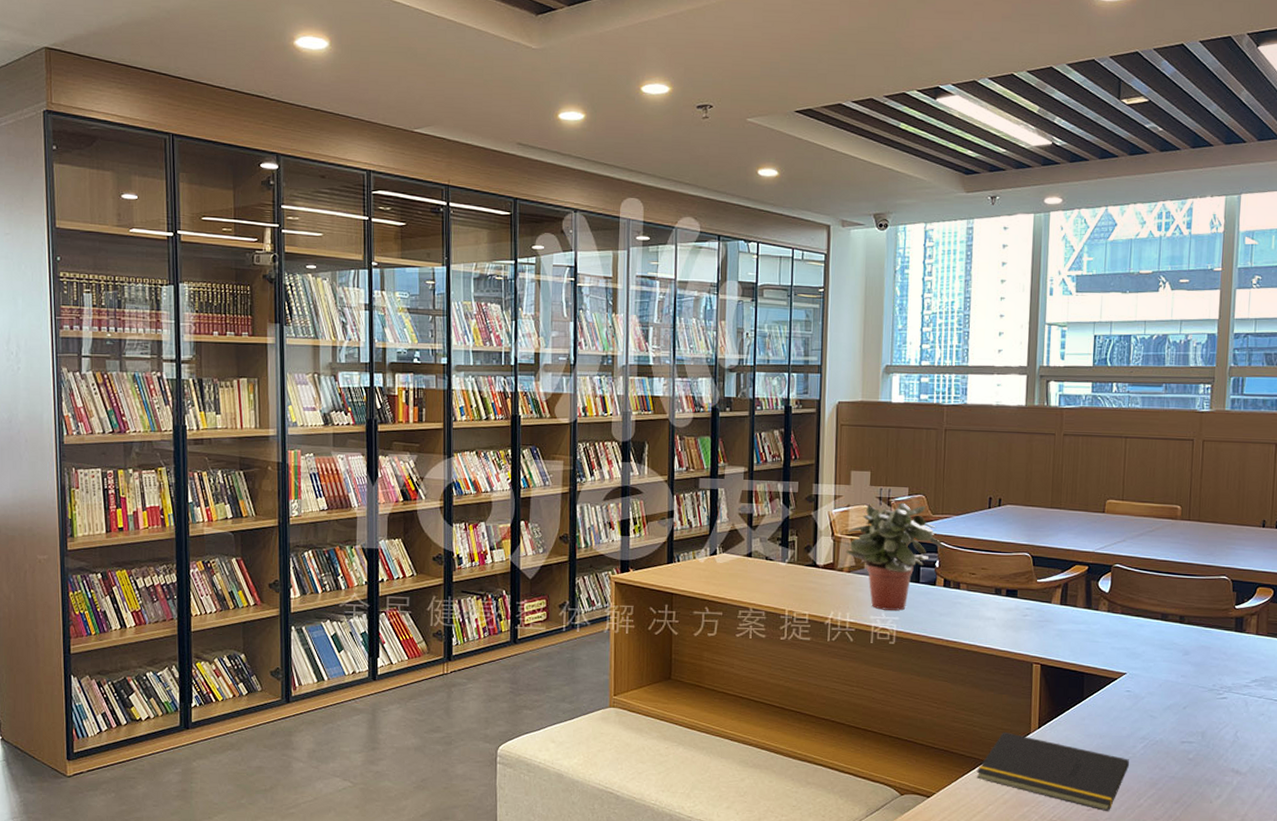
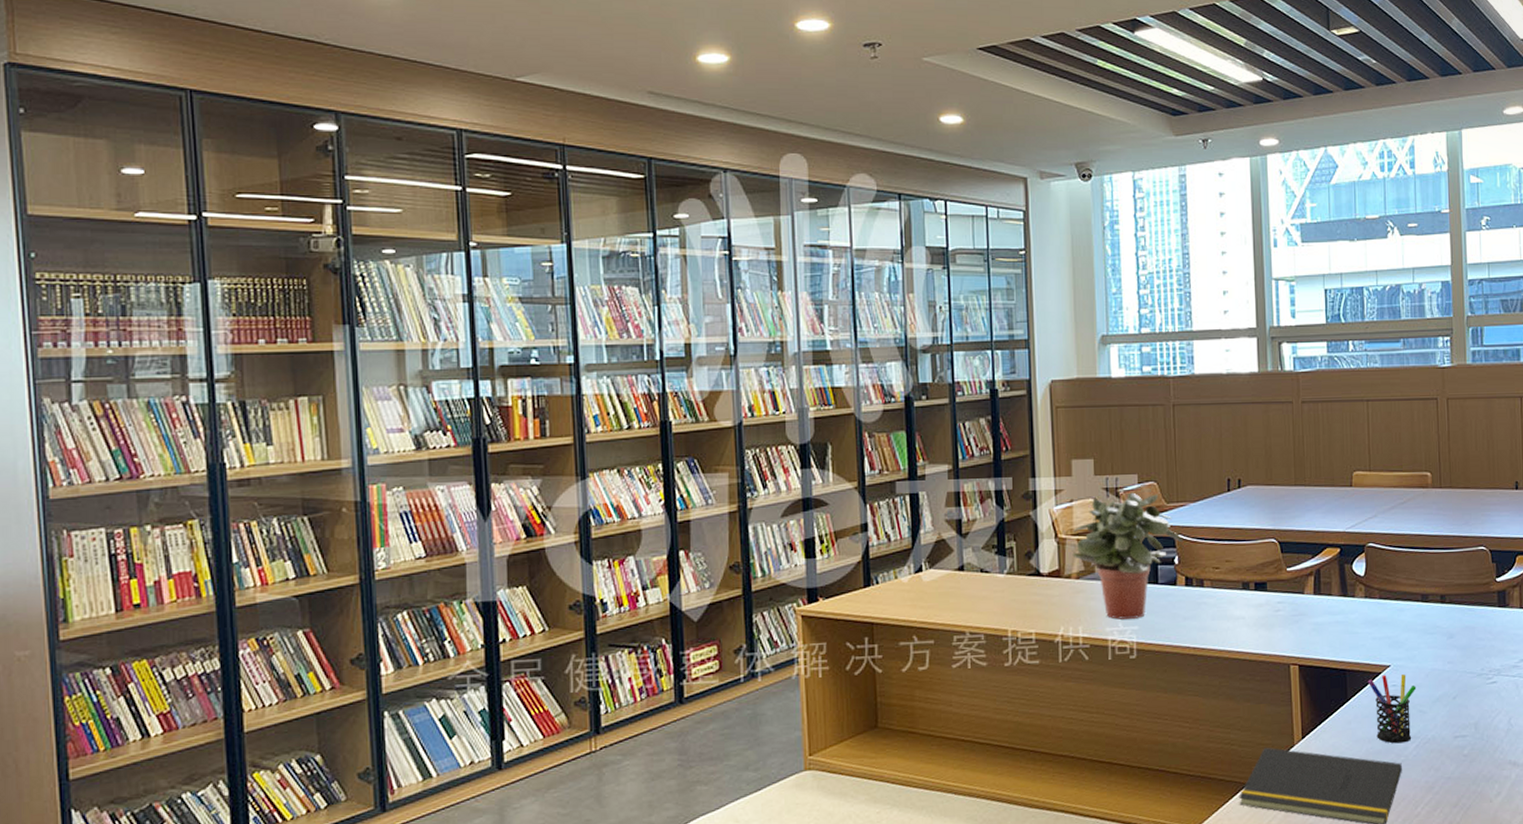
pen holder: none [1103,680,1149,742] -> present [1367,674,1417,744]

